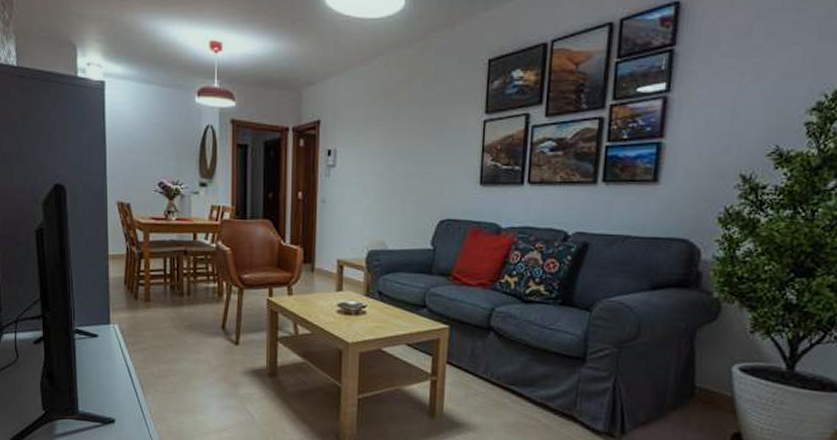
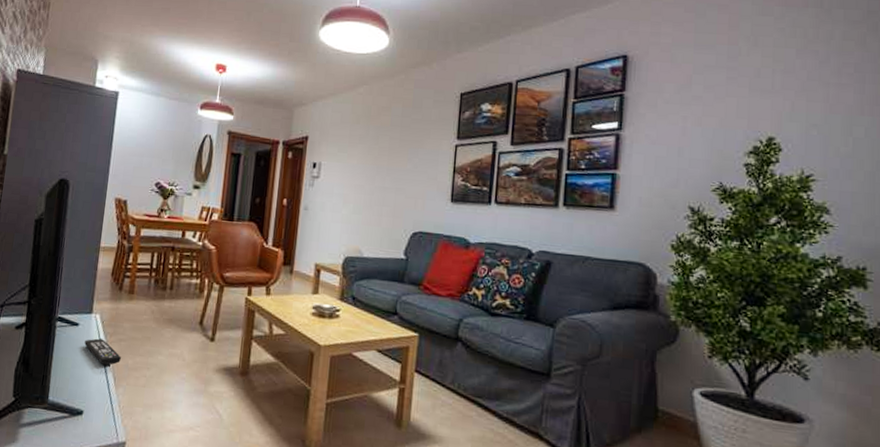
remote control: none [107,348,146,374] -> present [84,338,121,366]

